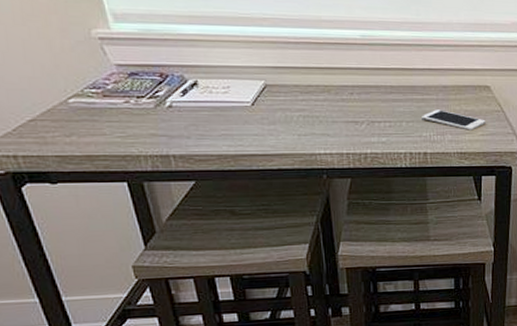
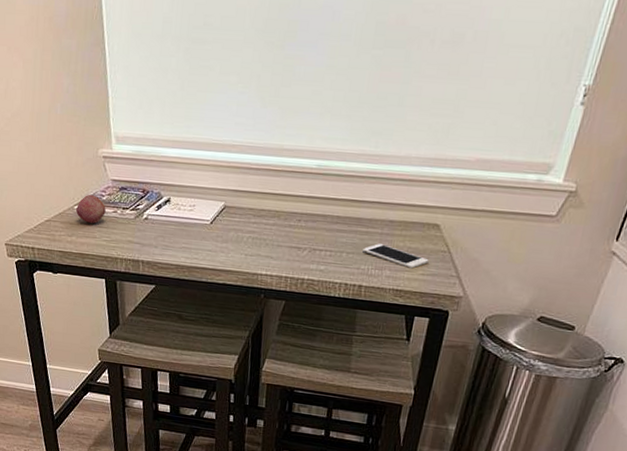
fruit: none [70,83,114,118] -> present [75,194,106,224]

